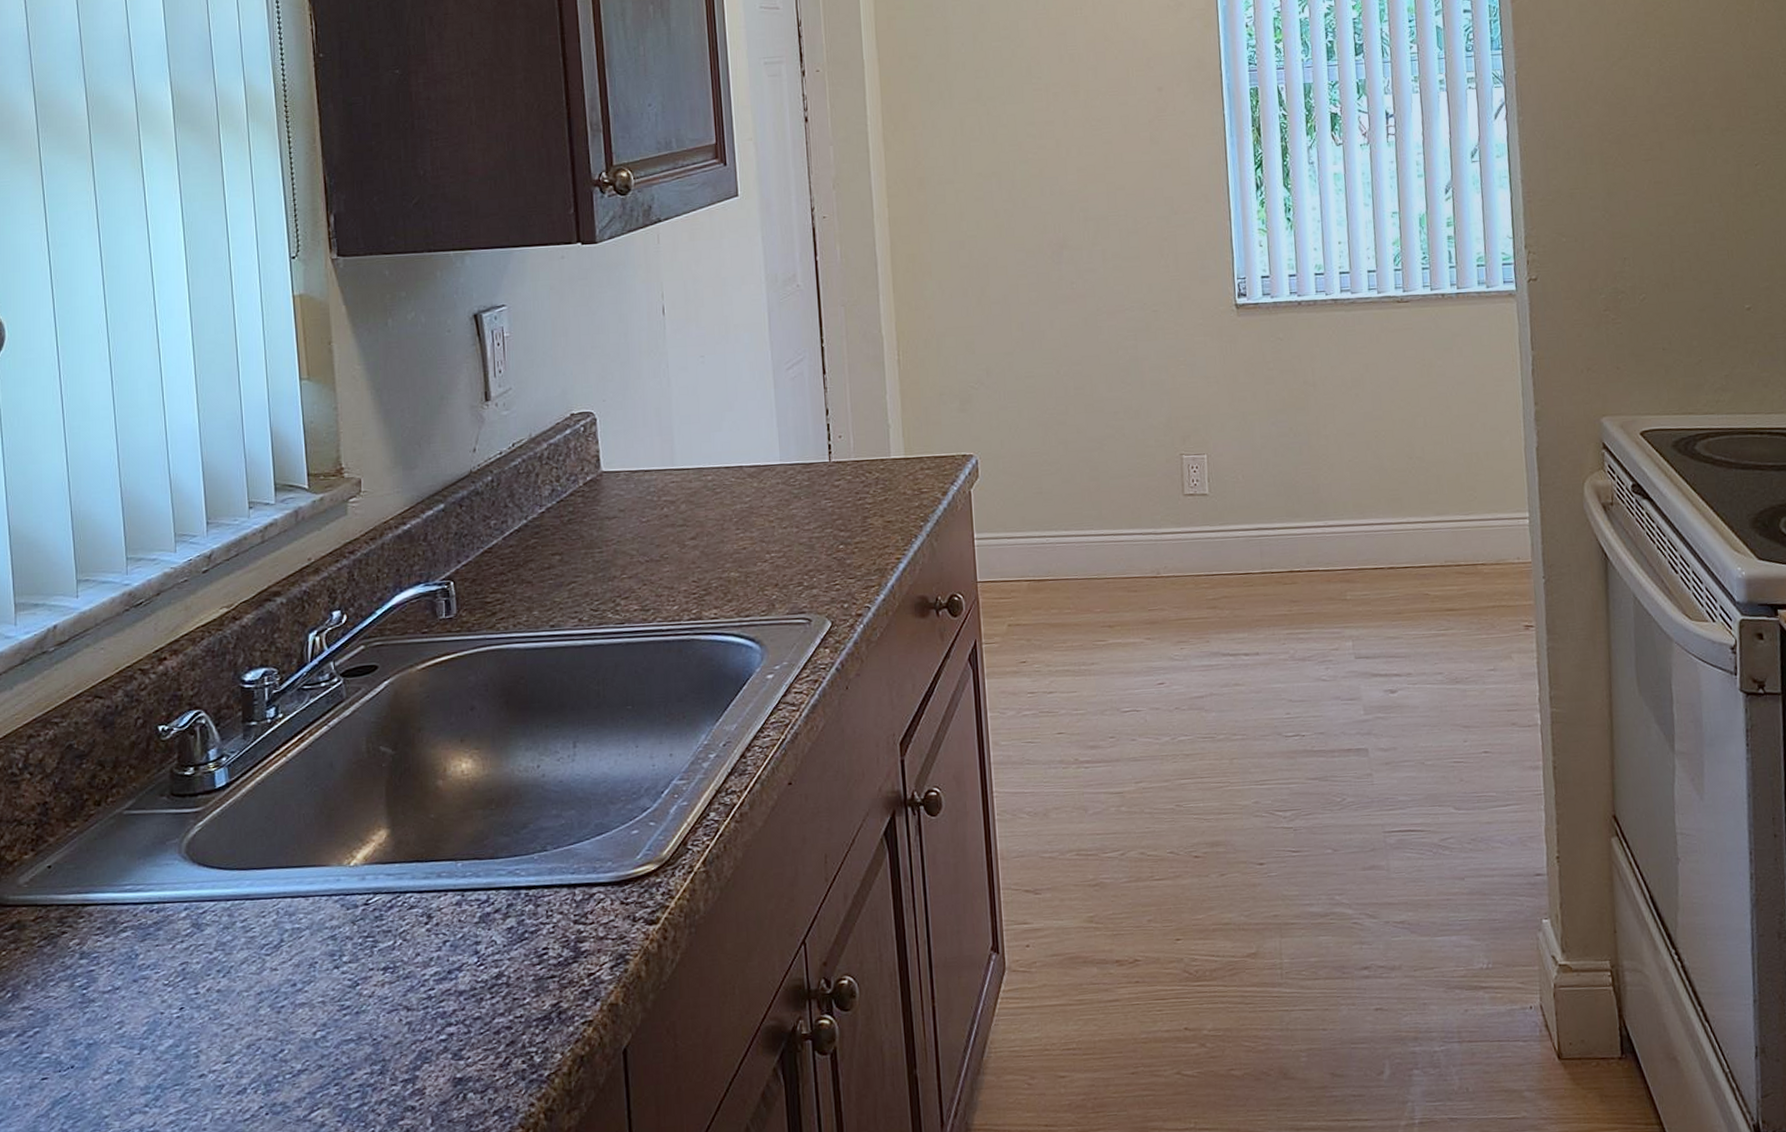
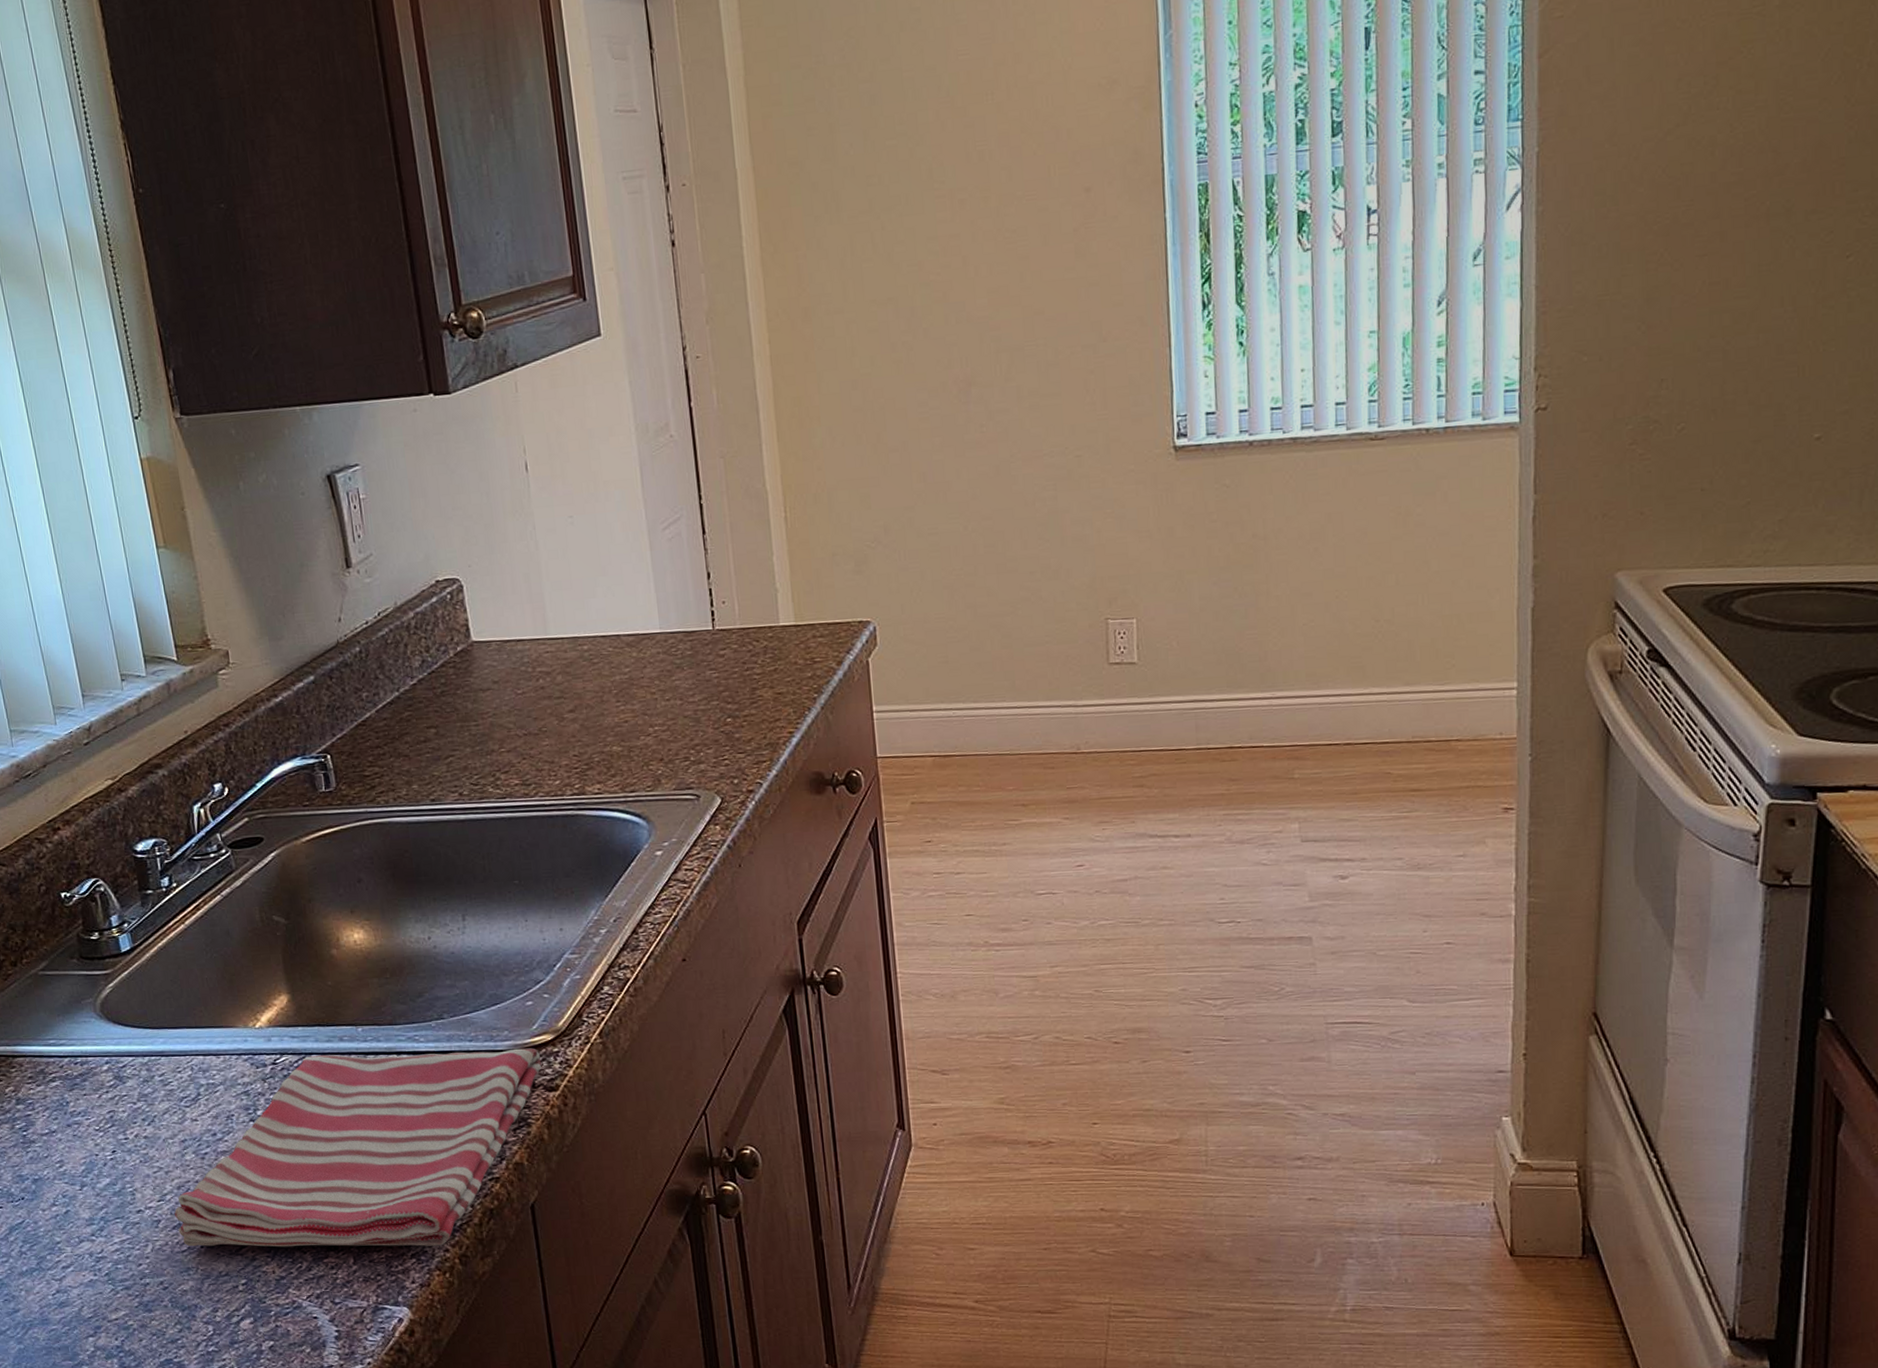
dish towel: none [241,879,643,1114] -> present [174,1048,541,1247]

